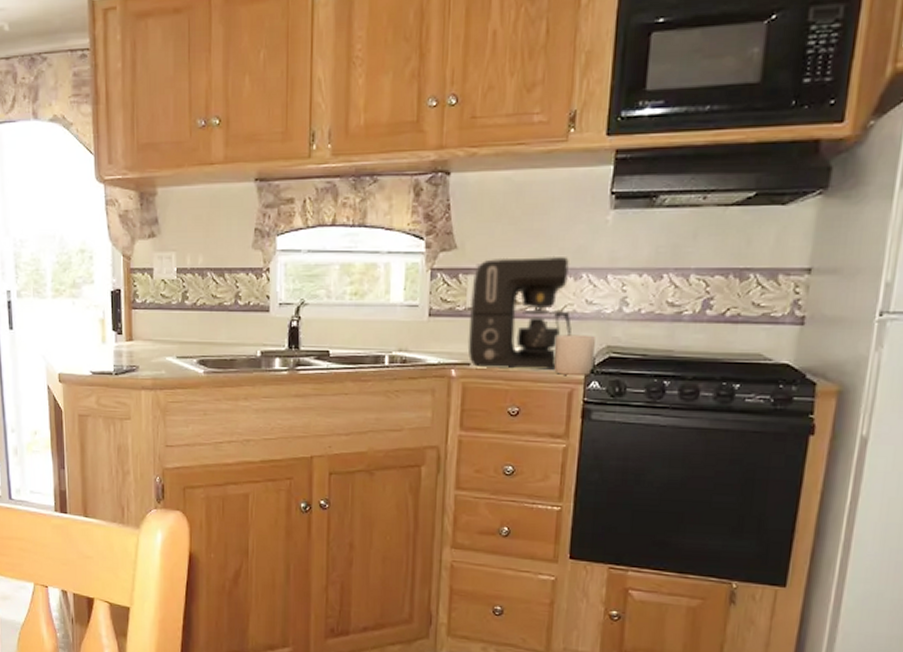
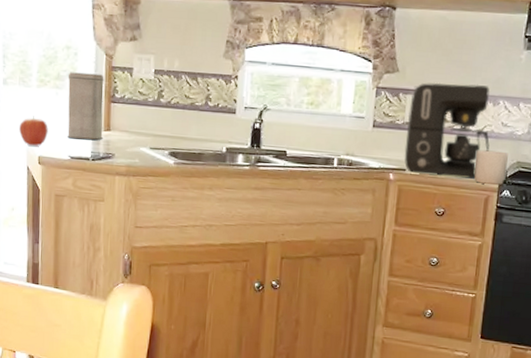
fruit: none [37,330,67,363] -> present [19,116,48,146]
canister: none [84,278,125,353] -> present [67,72,104,141]

